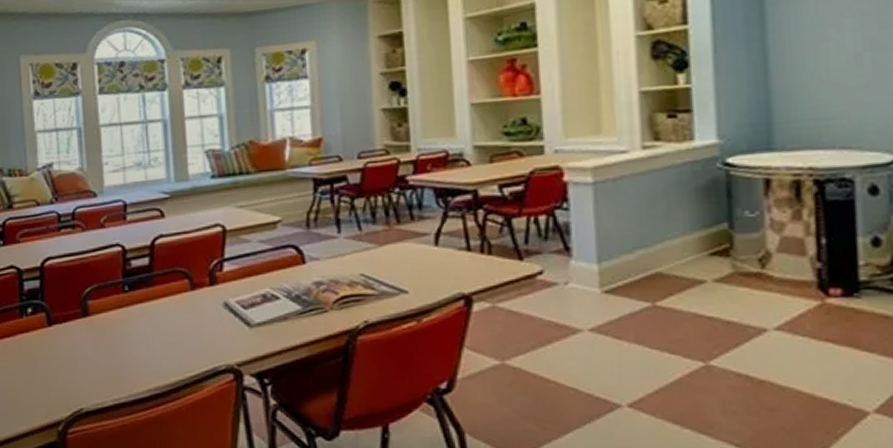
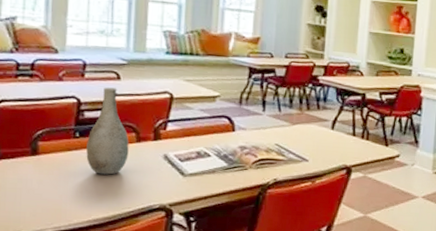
vase: none [137,228,184,333] -> present [86,87,129,175]

